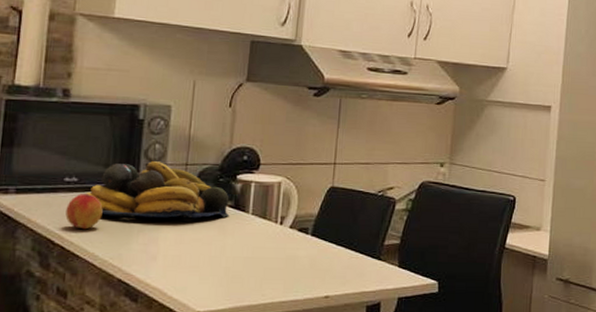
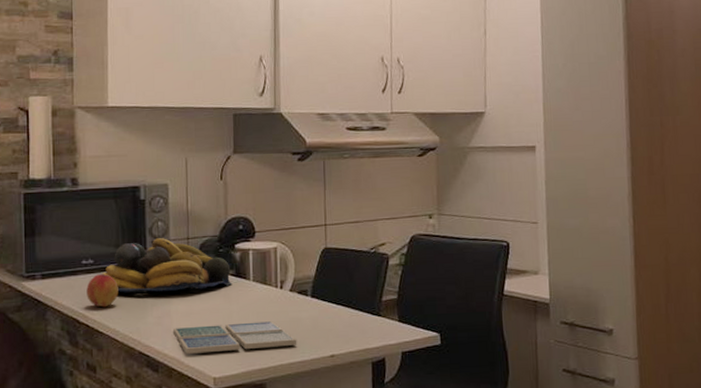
drink coaster: none [159,256,292,286] -> present [173,321,297,354]

